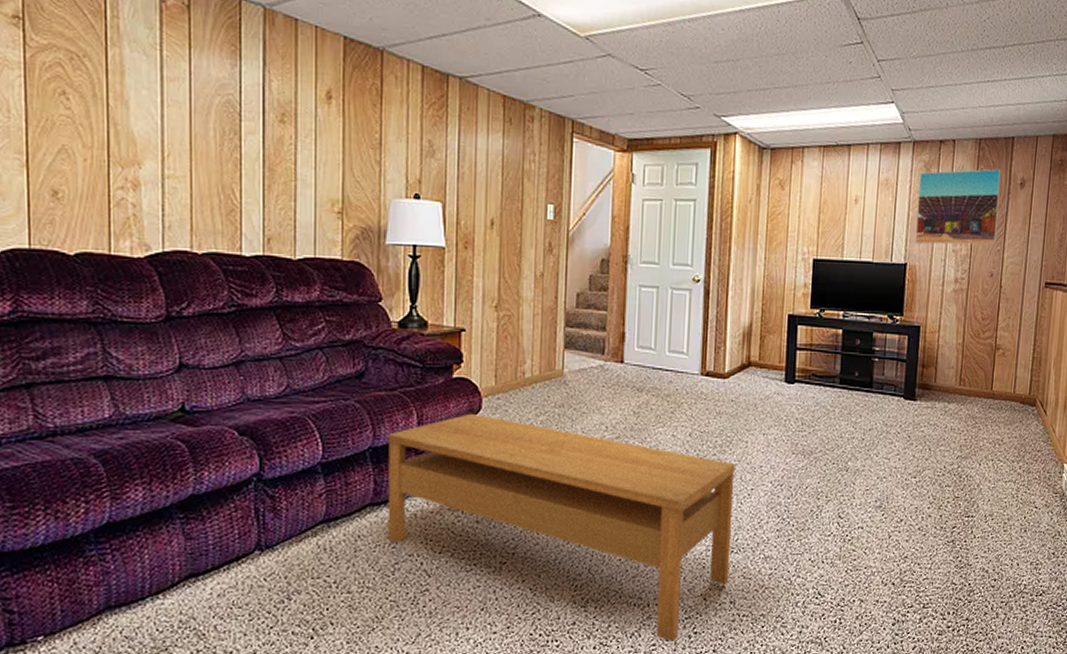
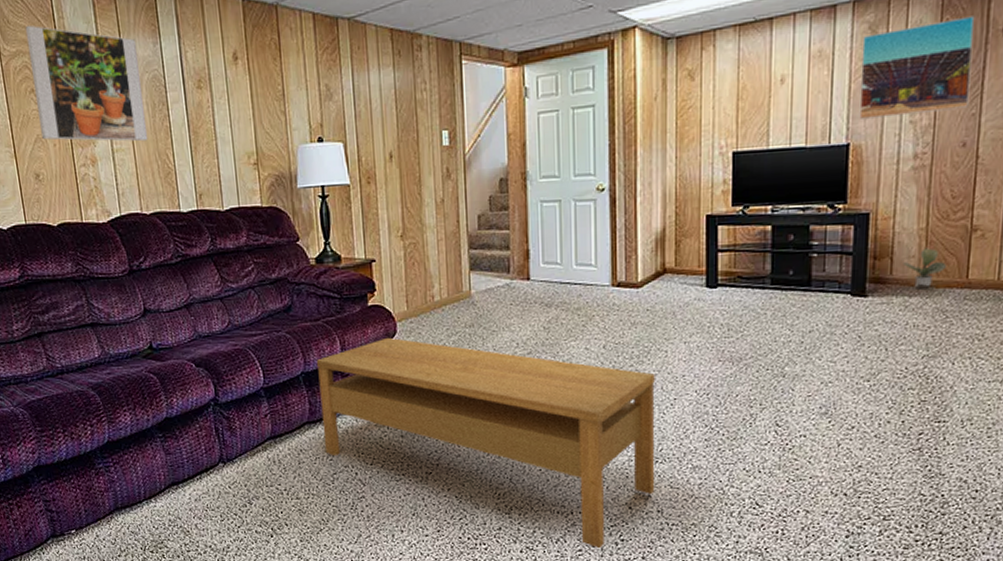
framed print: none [64,17,211,171] -> present [24,24,149,142]
potted plant: none [944,361,976,396] -> present [903,248,946,288]

